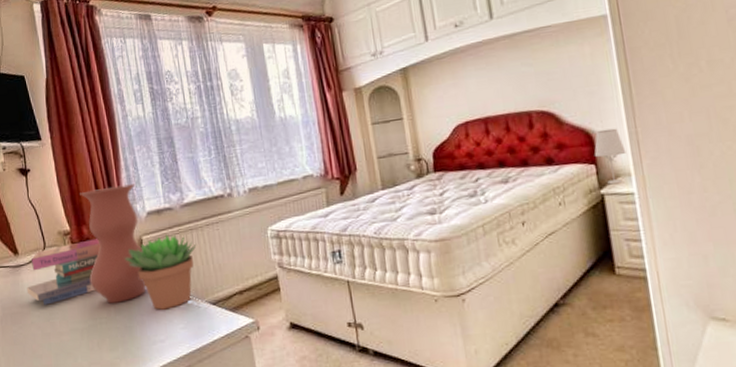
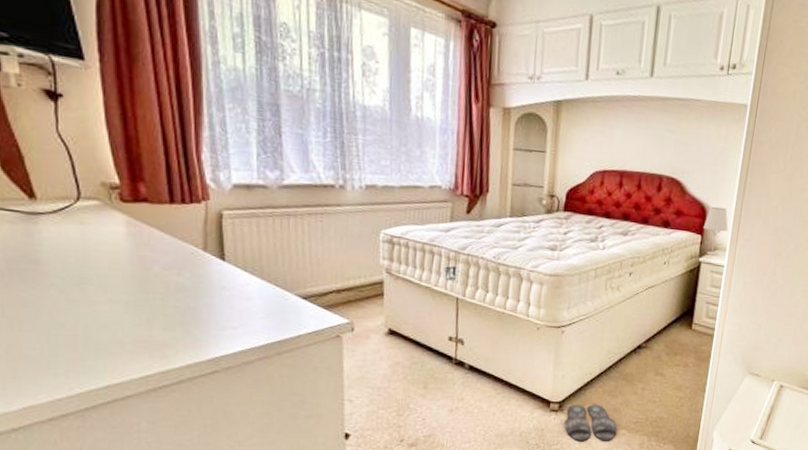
books: present [26,239,101,305] -> none [46,200,163,267]
vase: present [80,184,146,304] -> none [139,140,222,281]
succulent plant: present [124,234,197,310] -> none [195,214,293,296]

